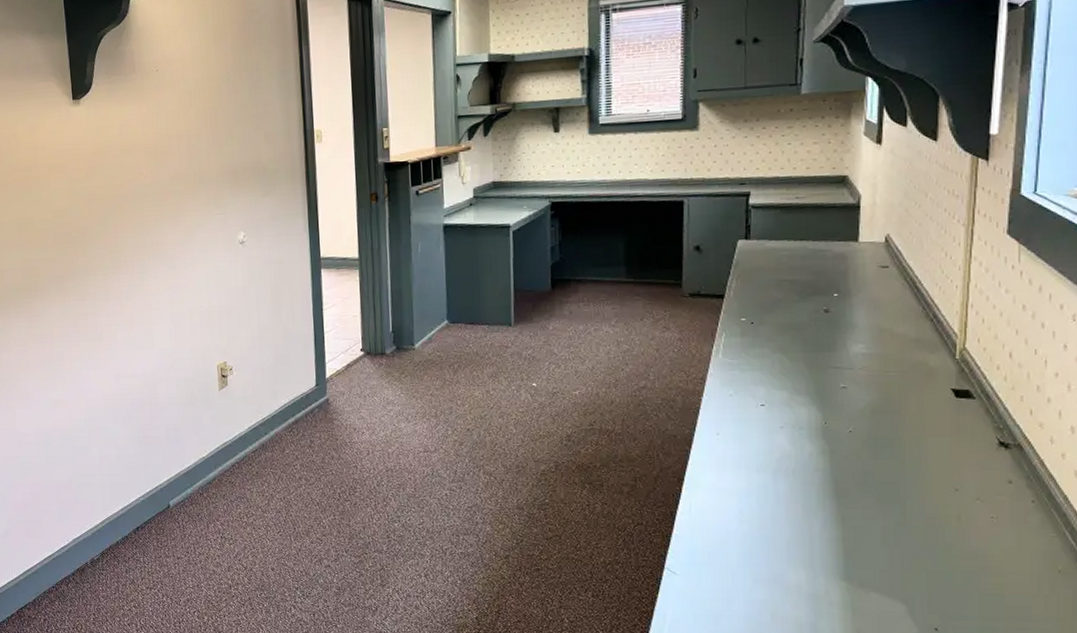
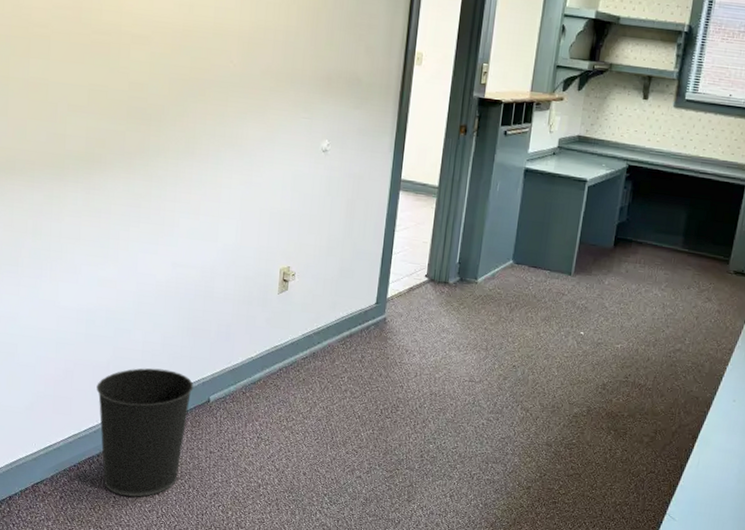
wastebasket: none [62,481,153,612] -> present [96,368,194,497]

